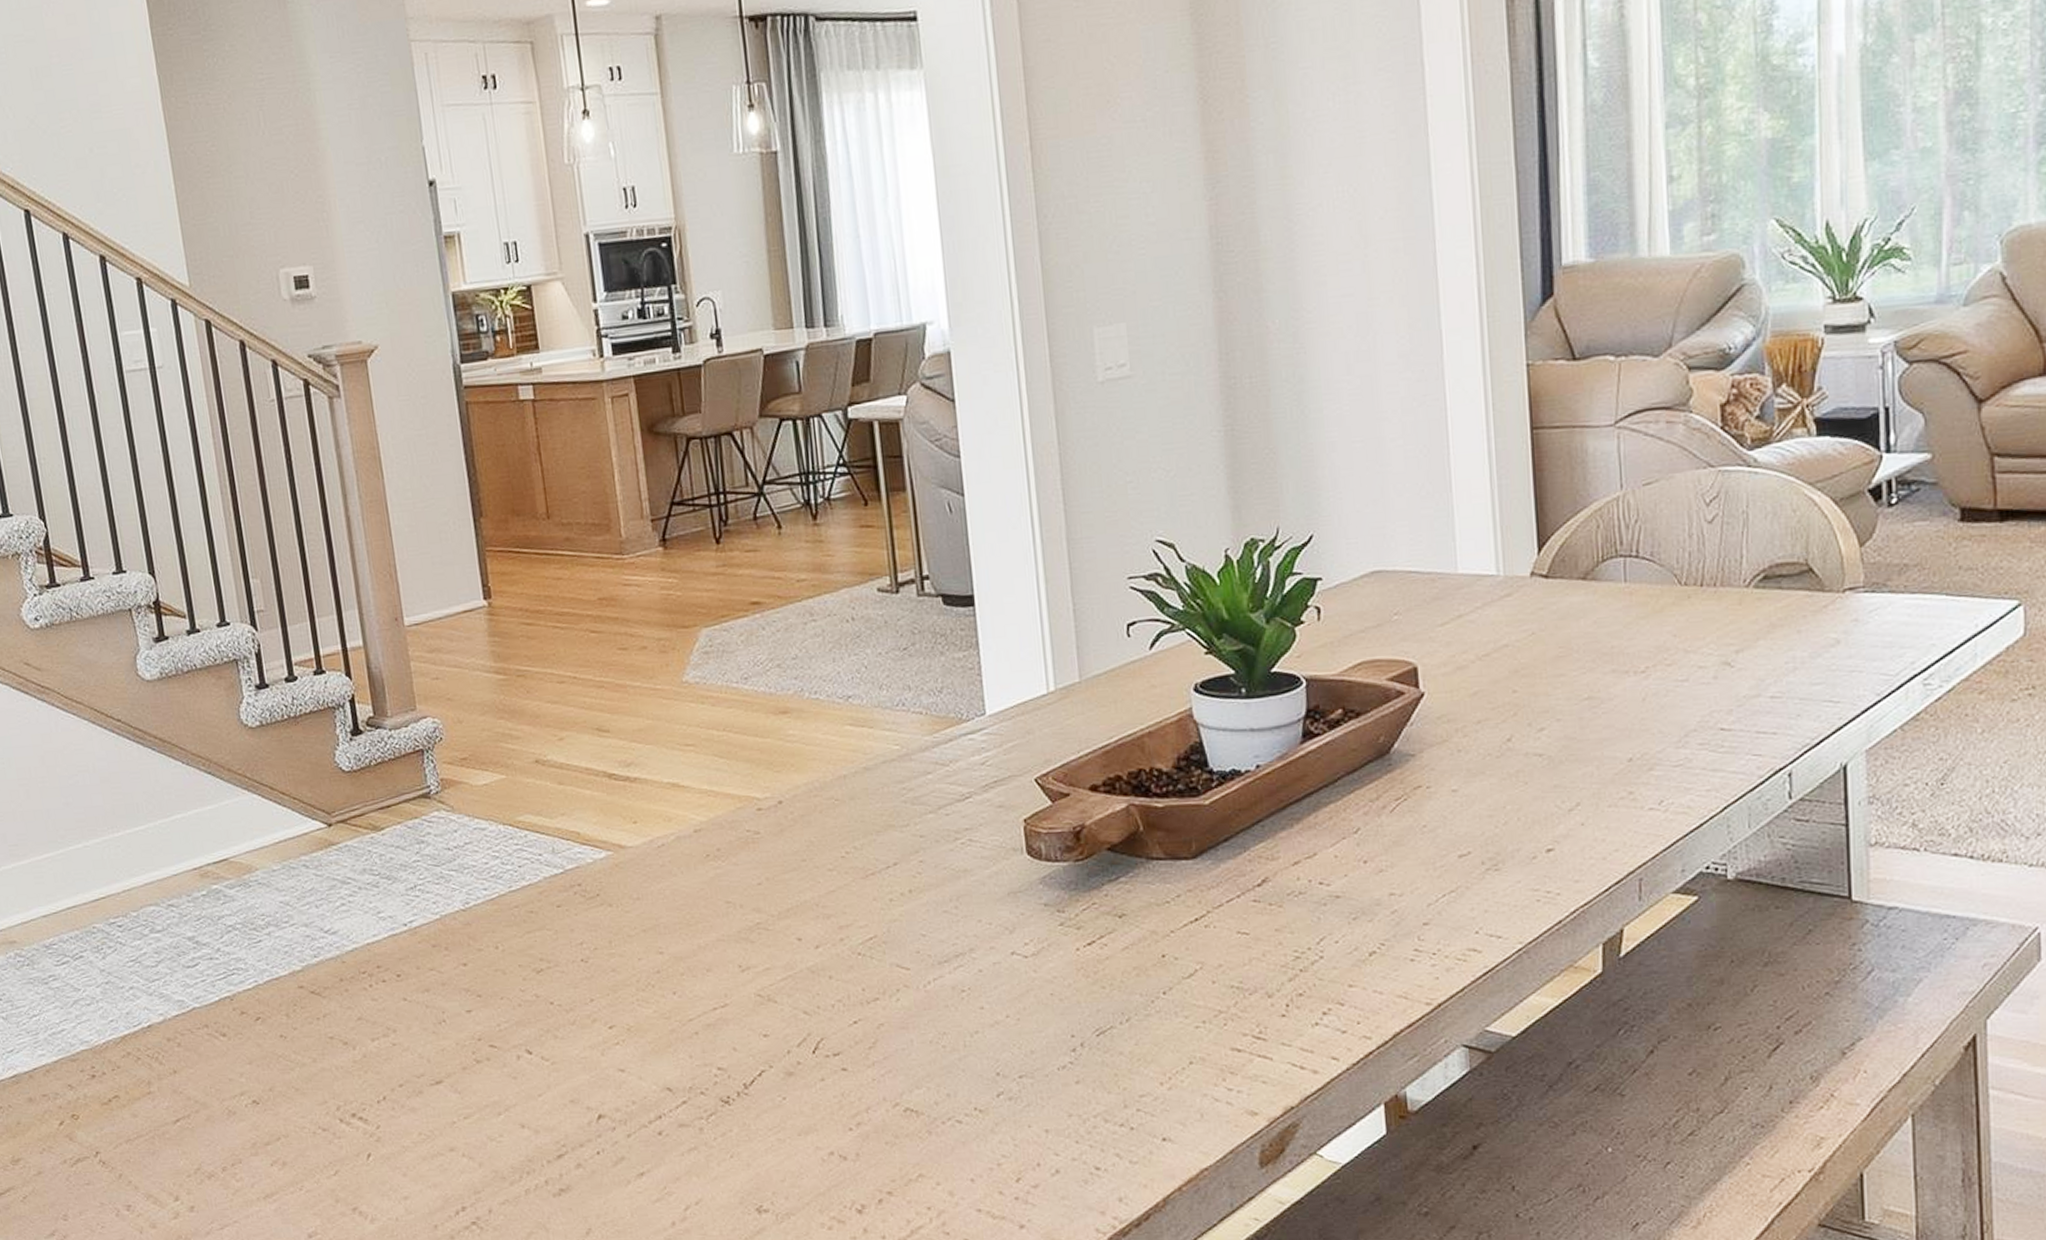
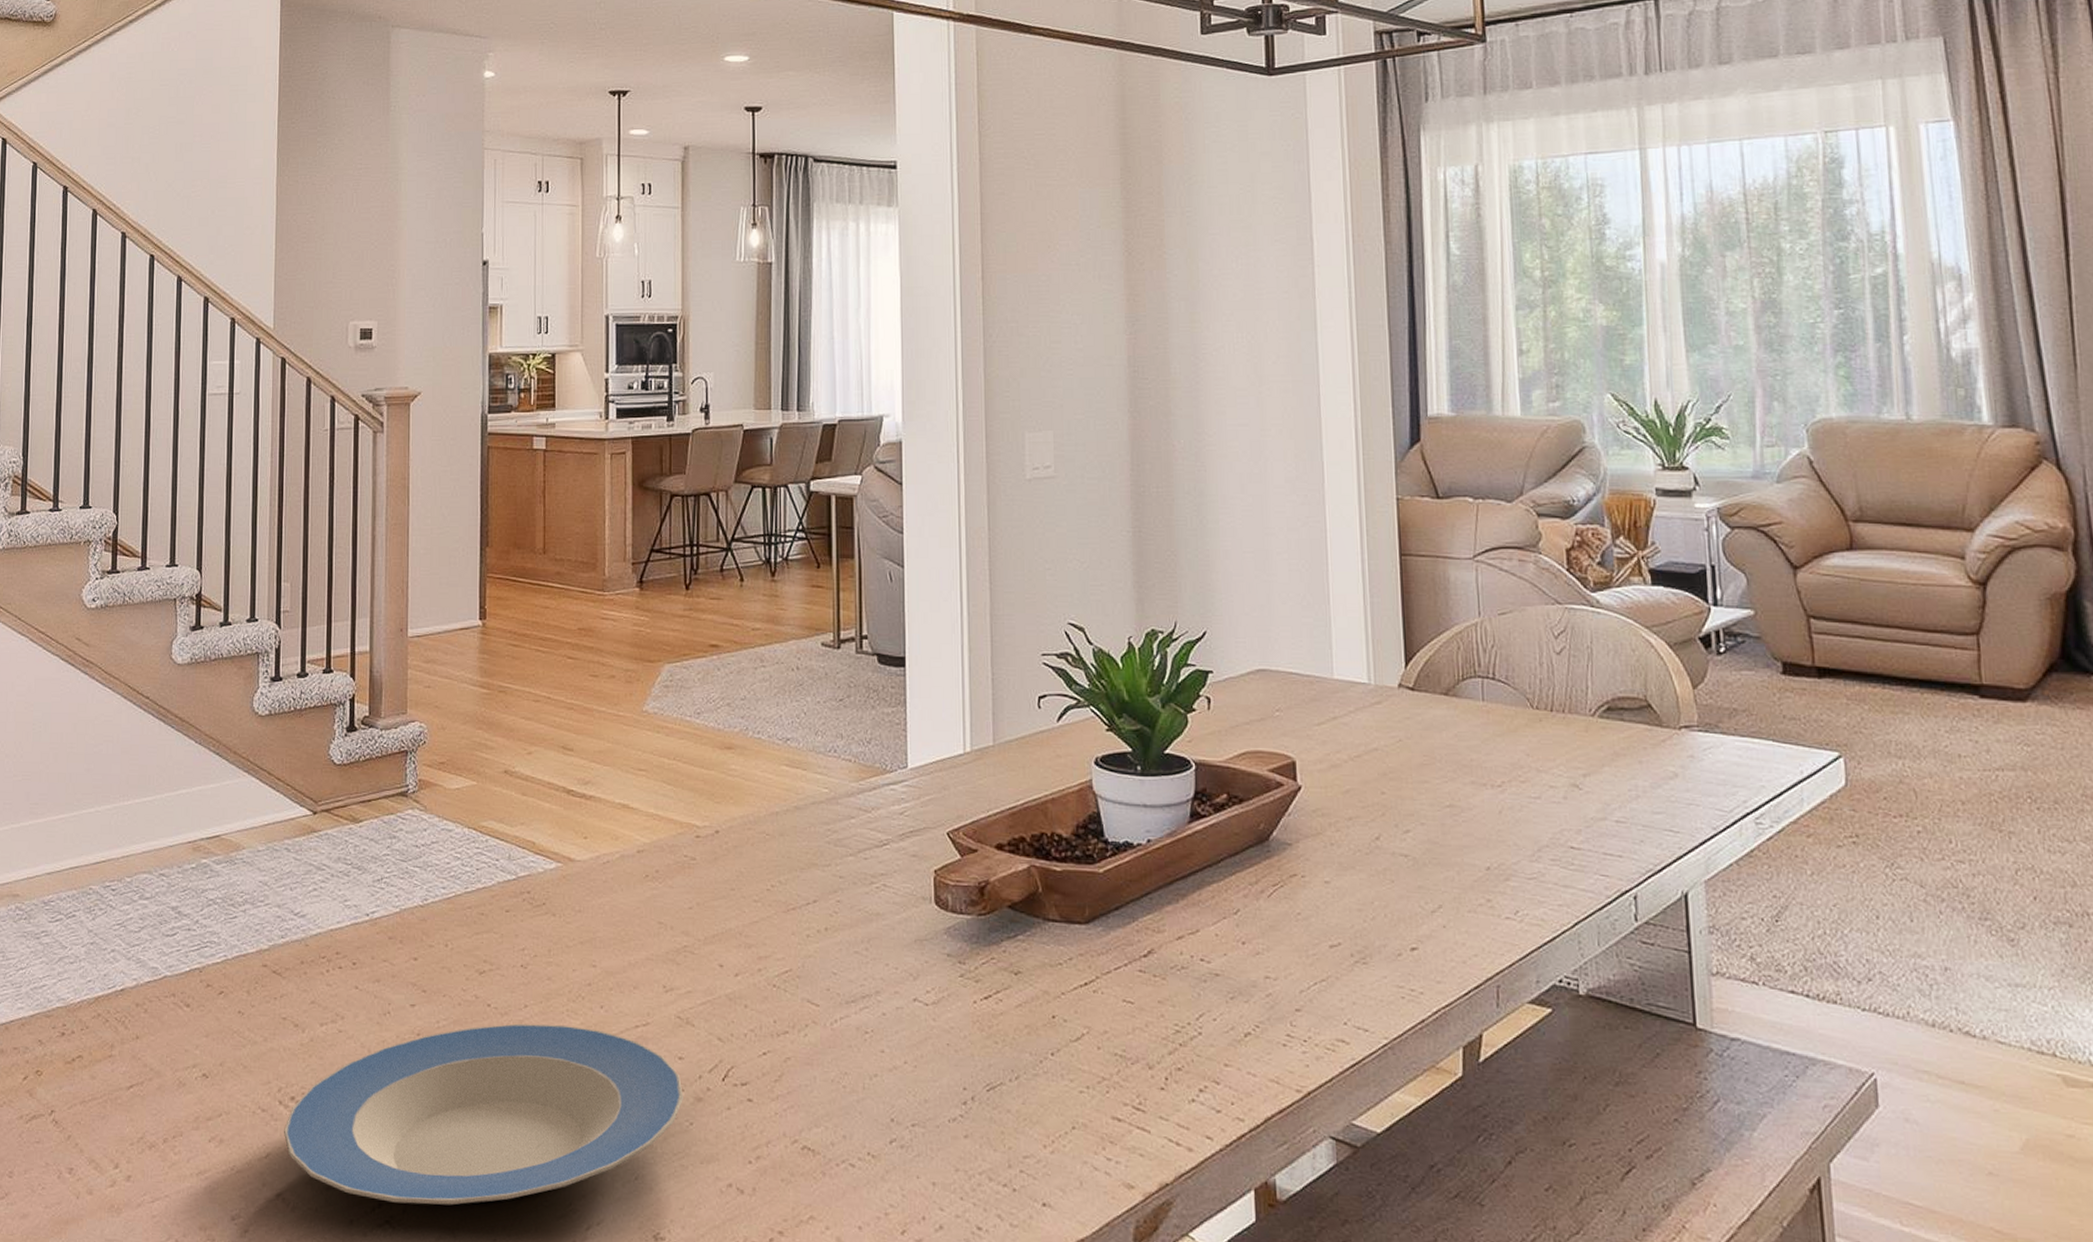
plate: none [349,1014,773,1205] -> present [283,1023,683,1206]

